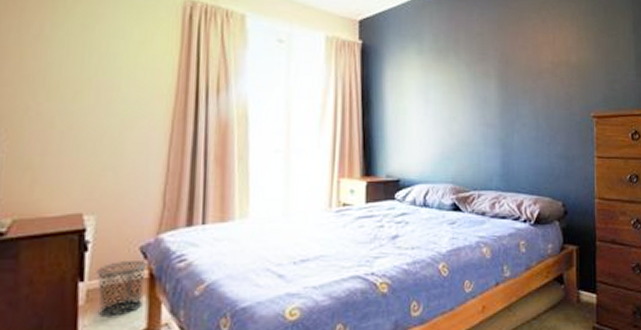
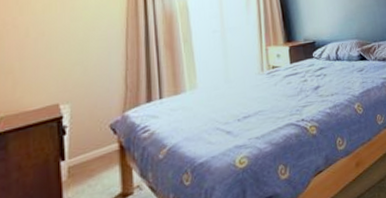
waste bin: present [96,261,147,317] -> none [75,136,117,188]

